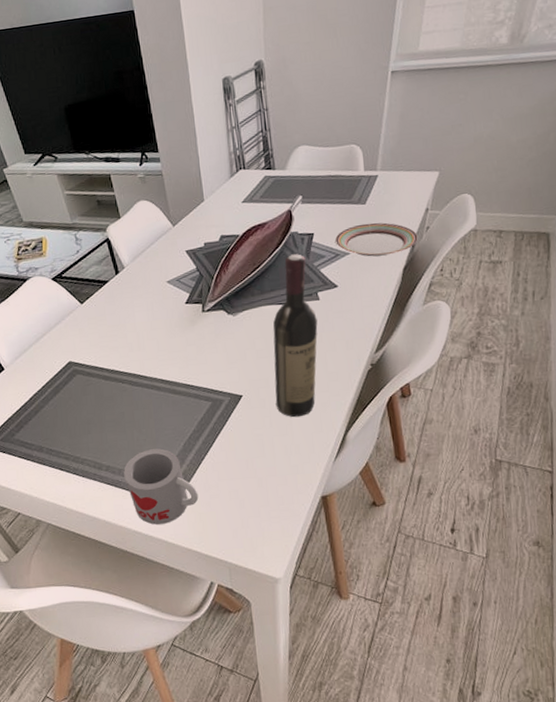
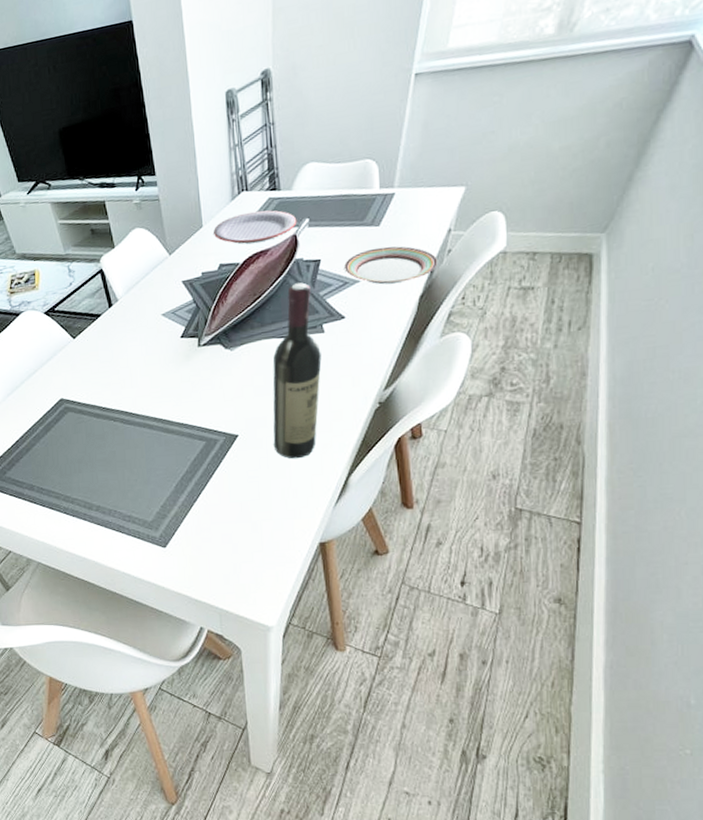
mug: present [123,448,199,525] -> none [114,489,190,567]
plate: none [214,187,291,218] -> present [214,210,297,244]

